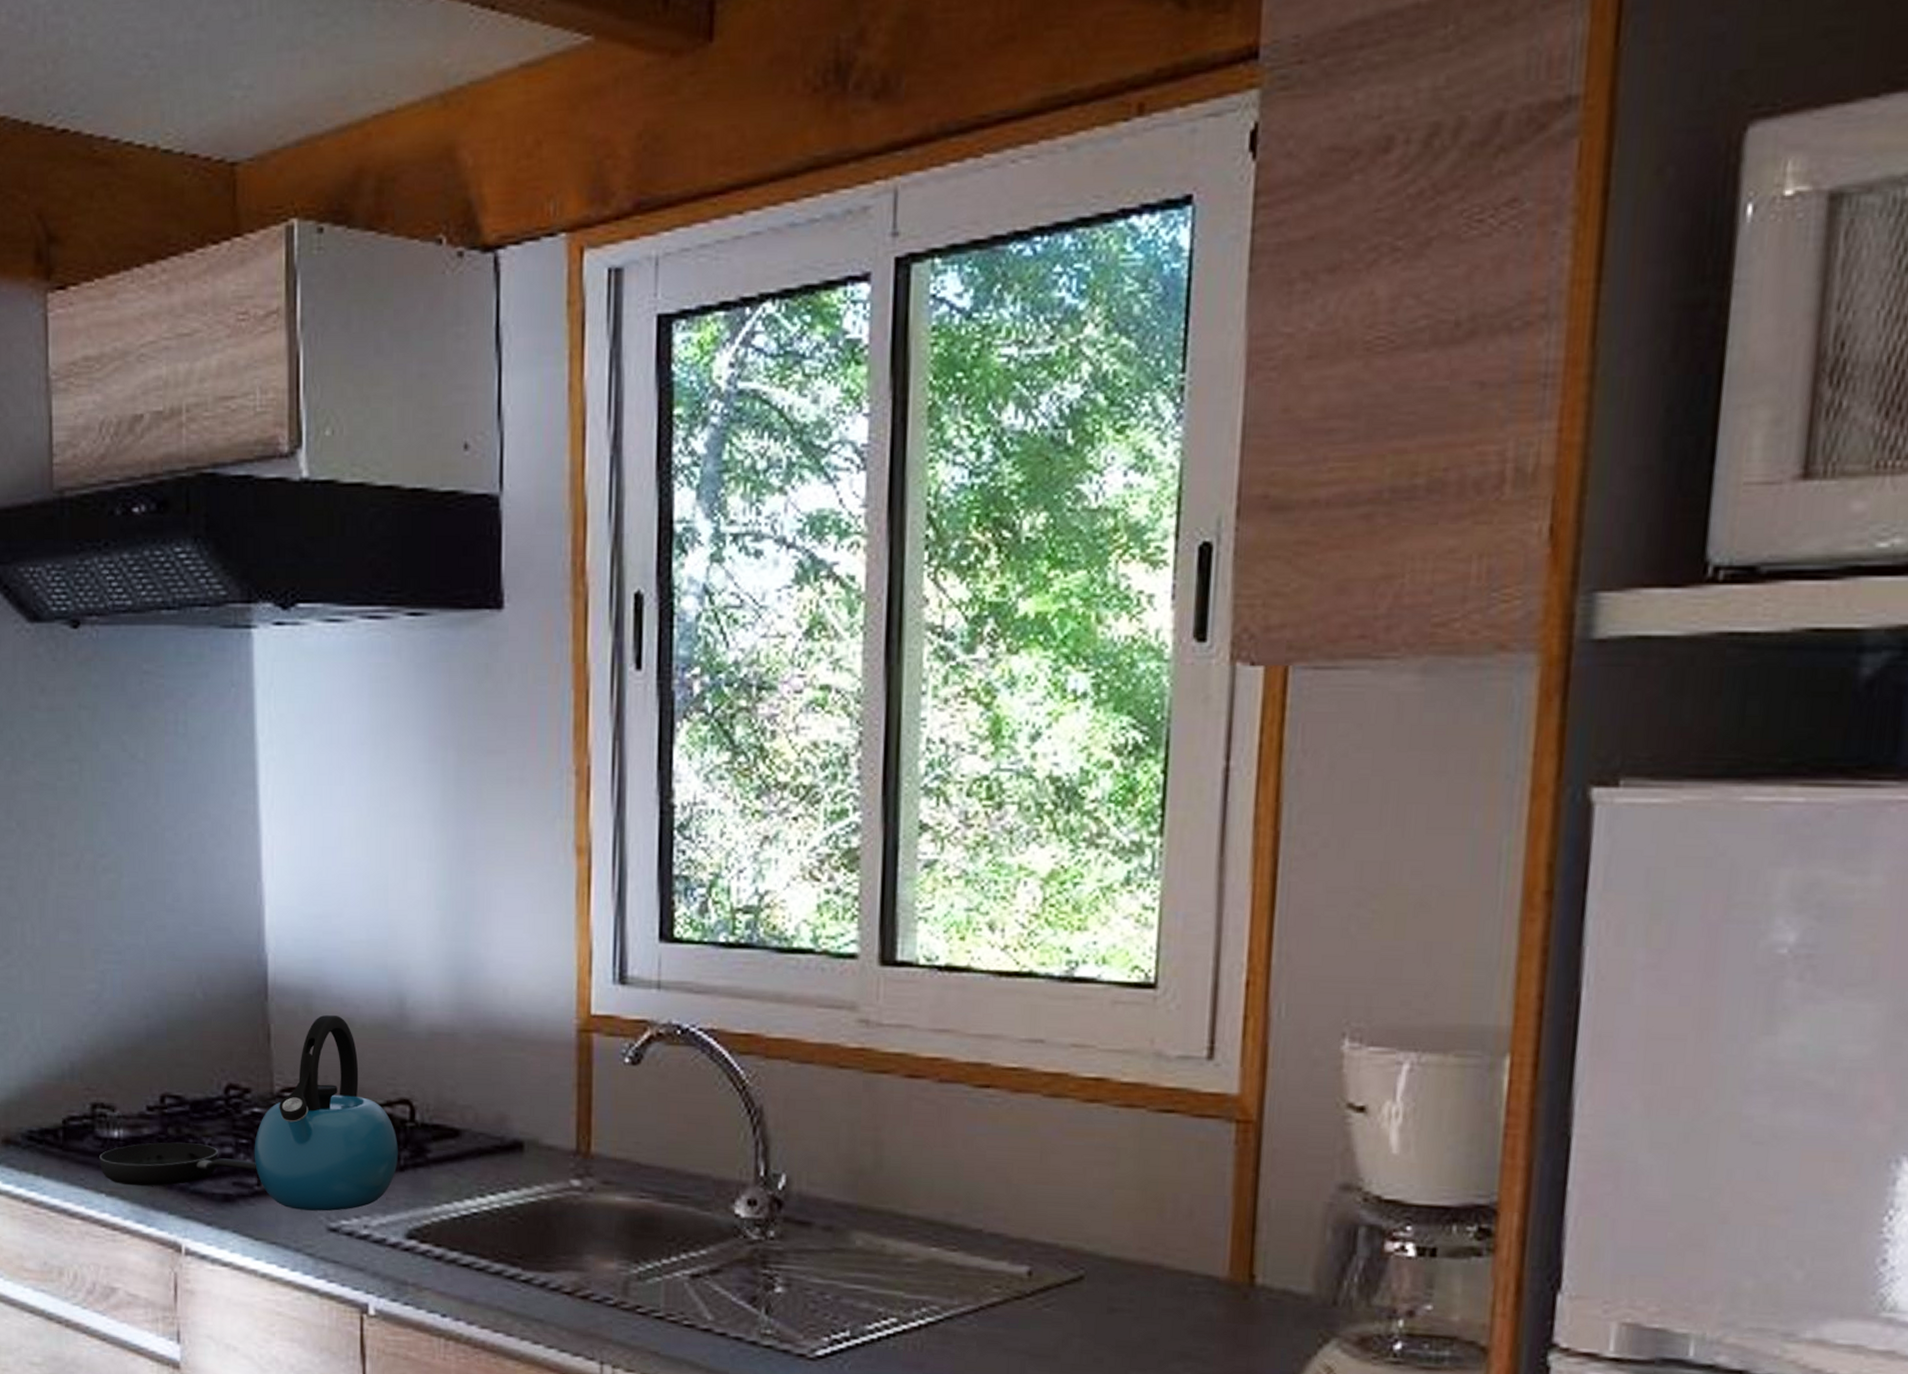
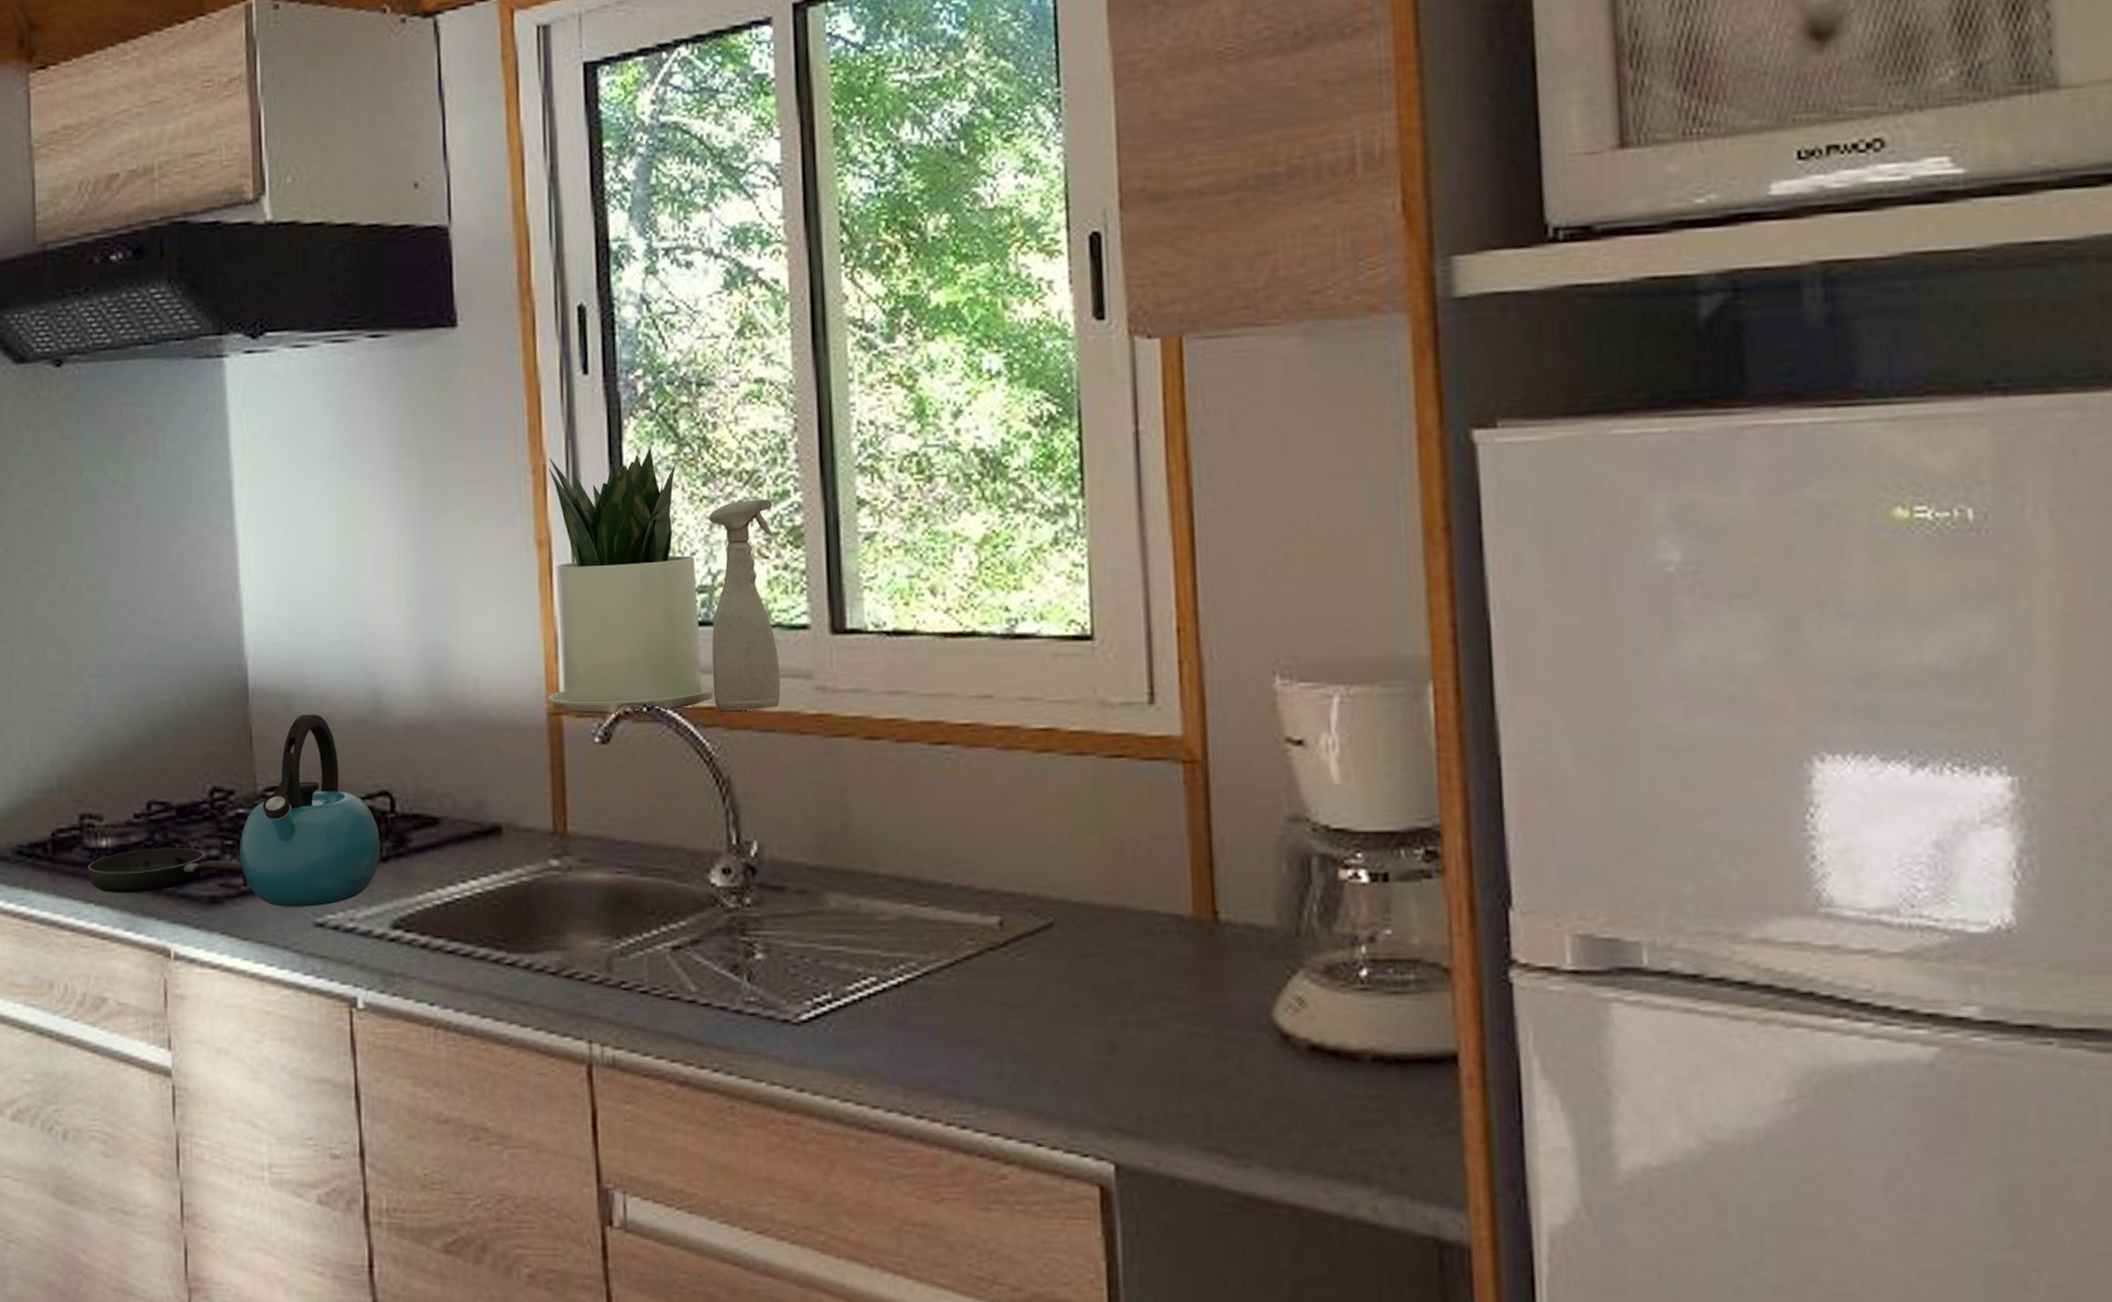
planter: none [579,755,754,1036] -> present [548,448,715,714]
spray bottle: none [751,817,829,1040] -> present [708,499,781,710]

